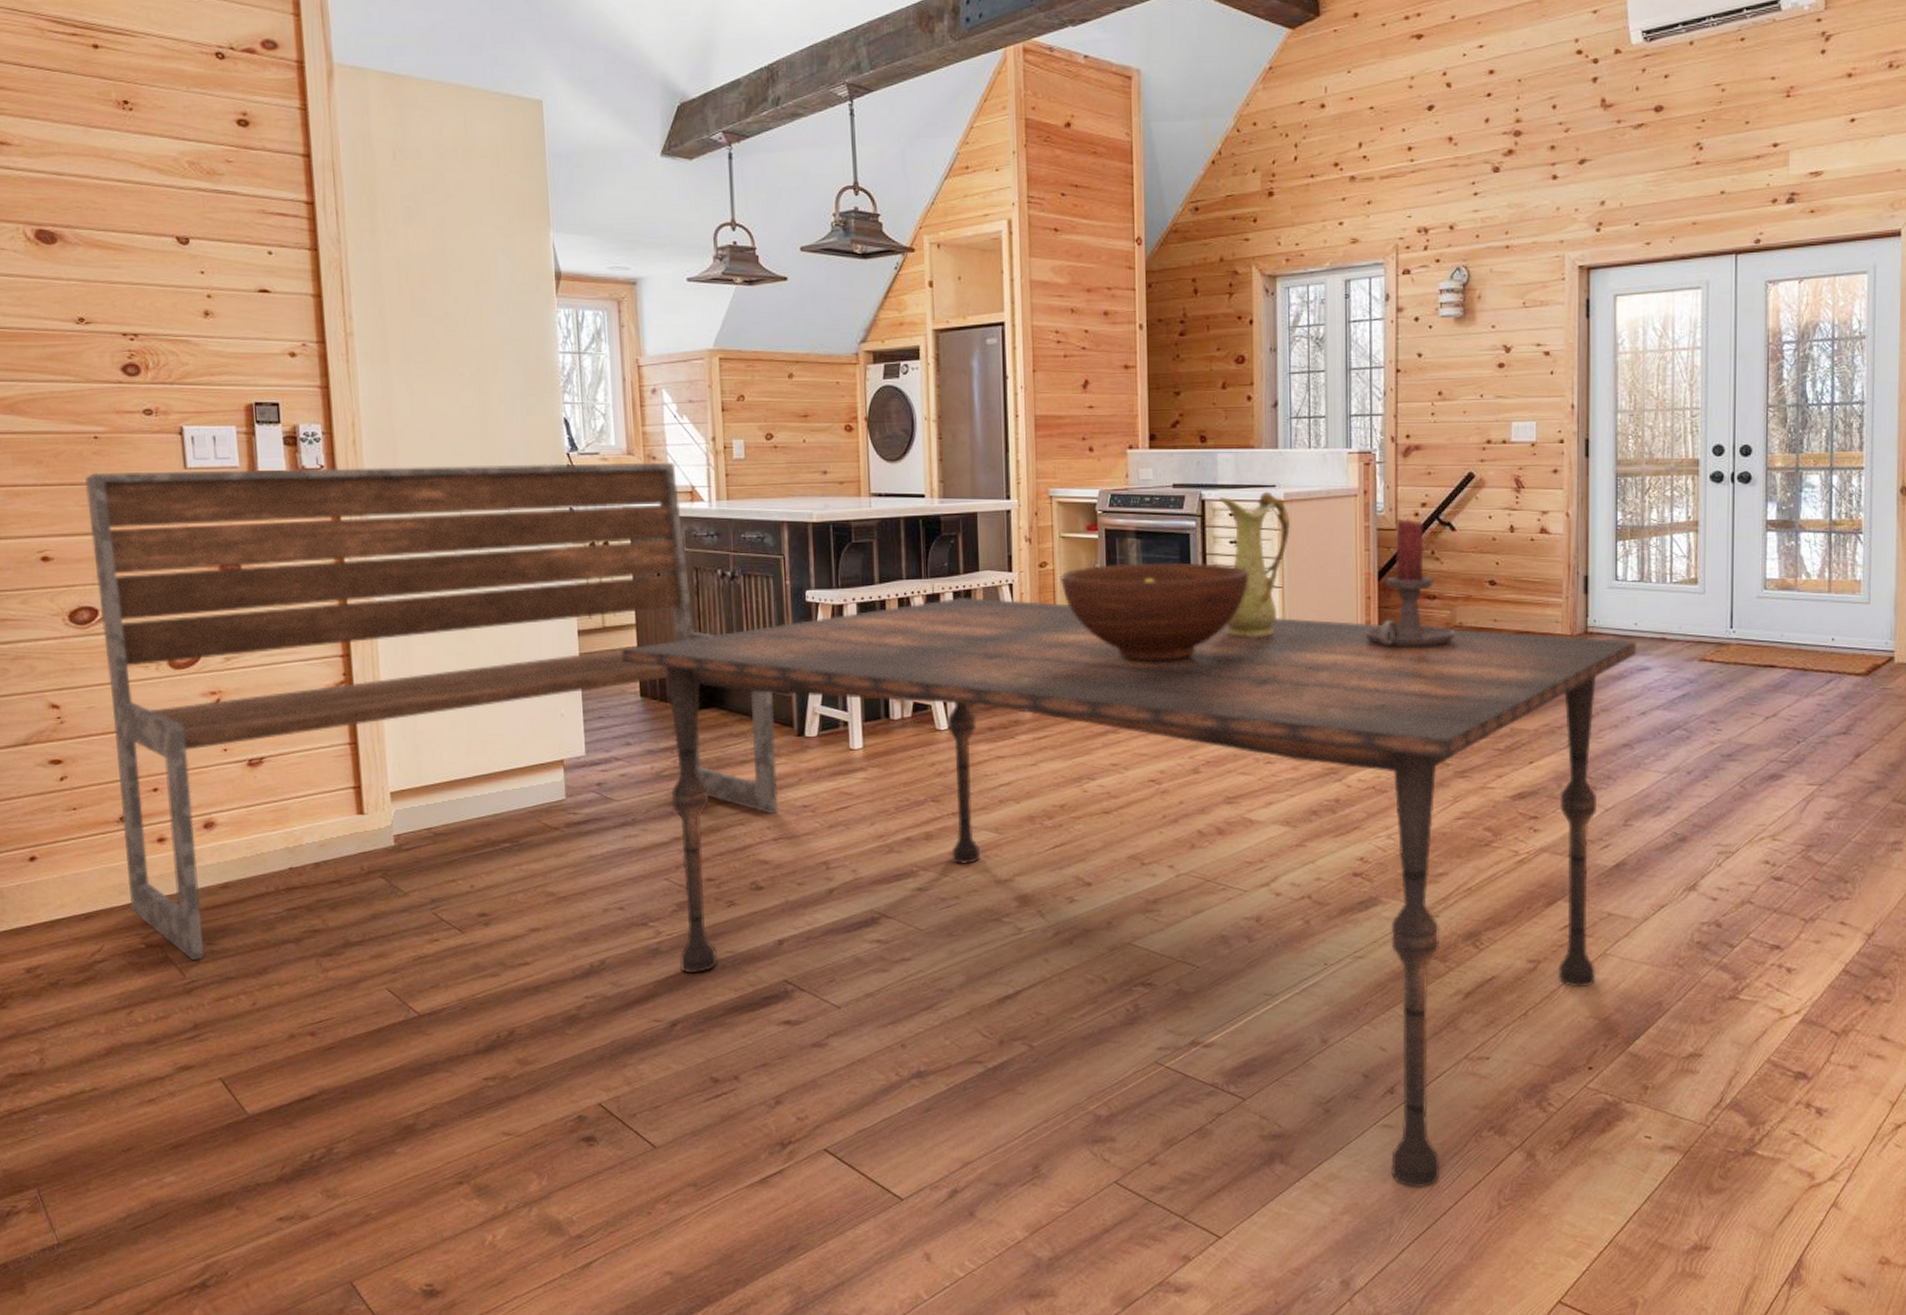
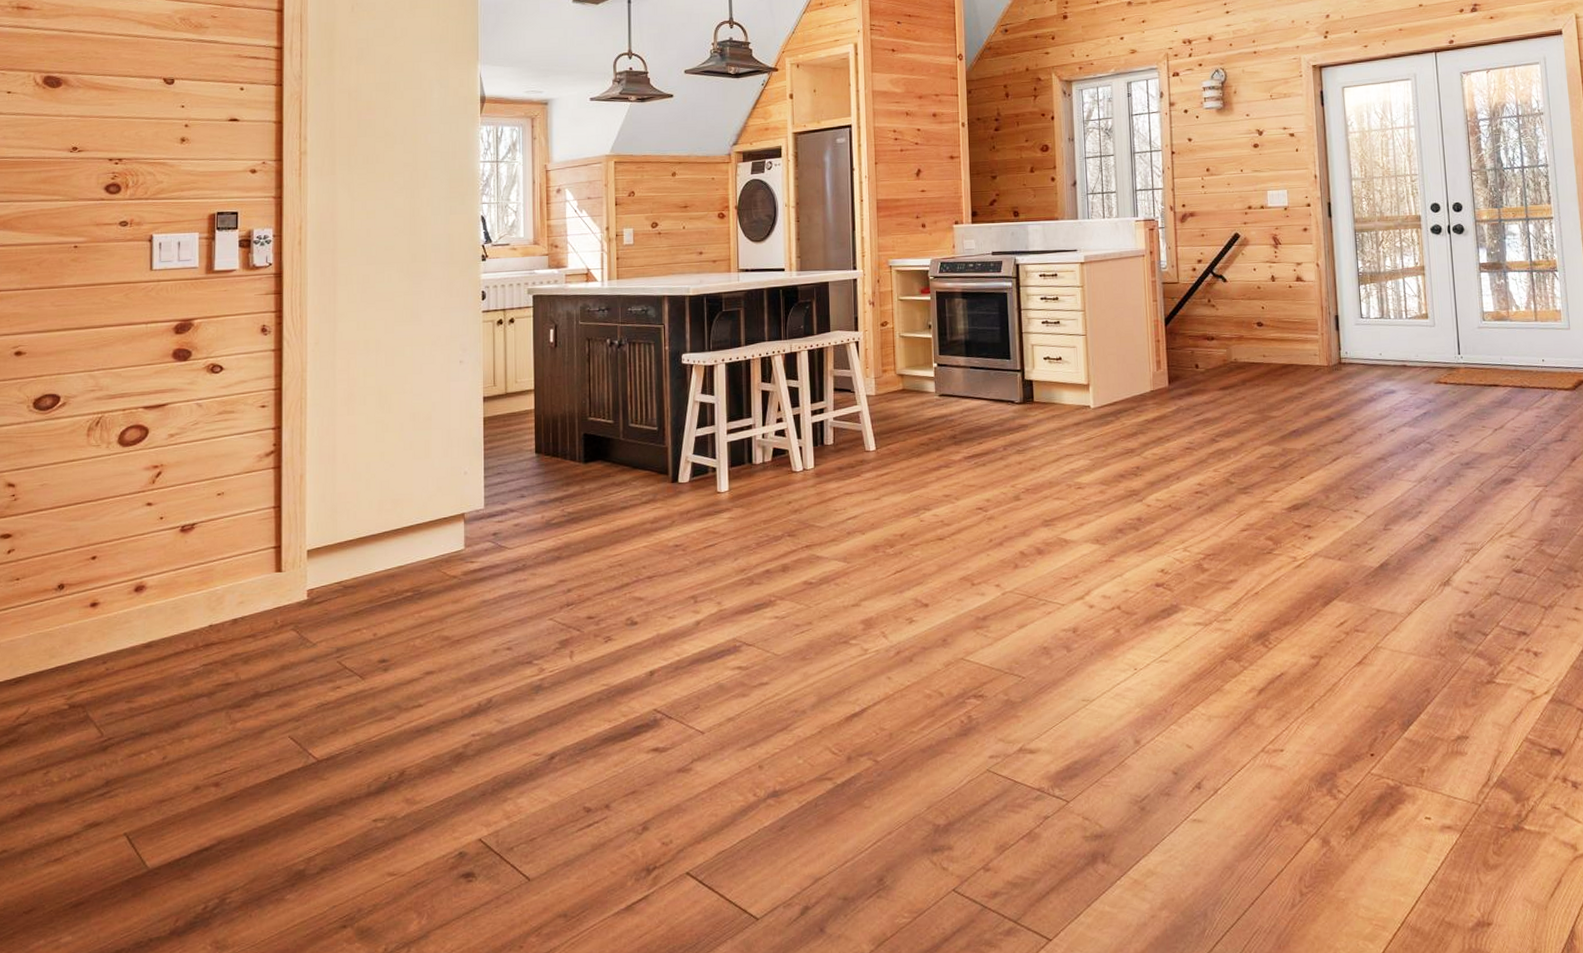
bench: present [85,463,778,961] -> none [58,250,653,719]
dining table: present [622,597,1637,1188] -> none [521,354,1383,880]
fruit bowl: present [1061,562,1248,662] -> none [900,317,1057,404]
pitcher: present [1218,491,1290,637] -> none [1030,255,1090,379]
candle holder: present [1365,518,1456,648] -> none [1156,273,1232,383]

